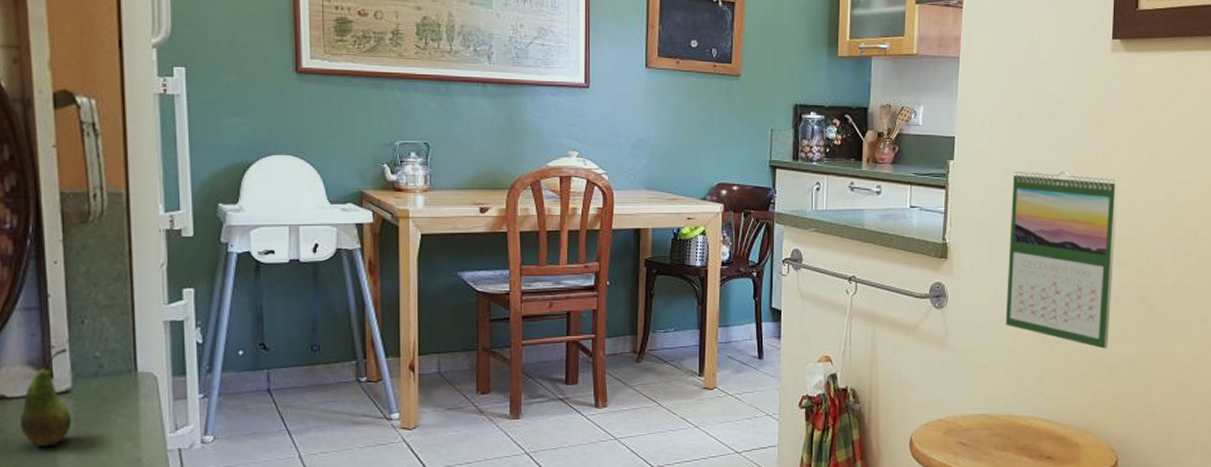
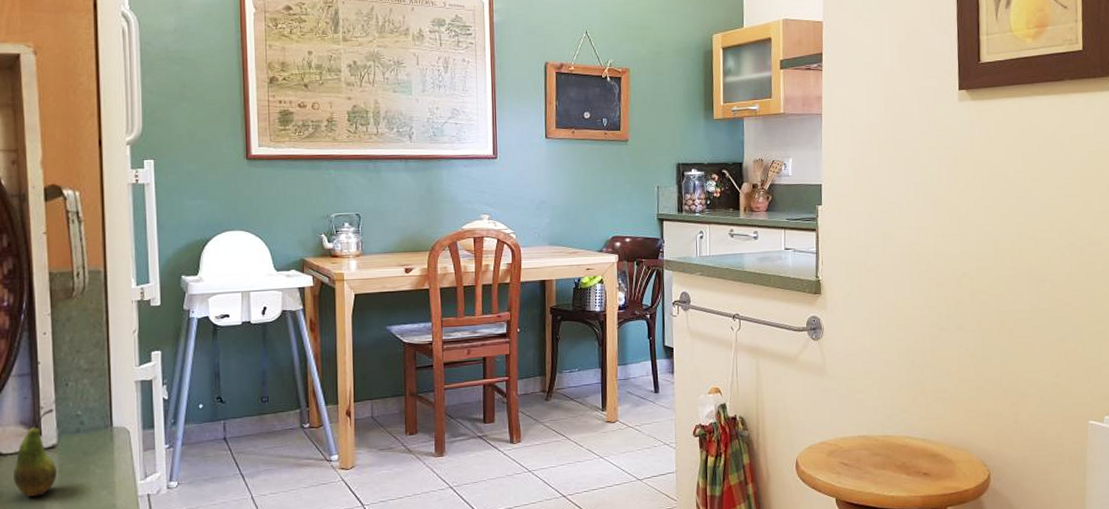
calendar: present [1005,171,1118,349] -> none [876,210,974,371]

